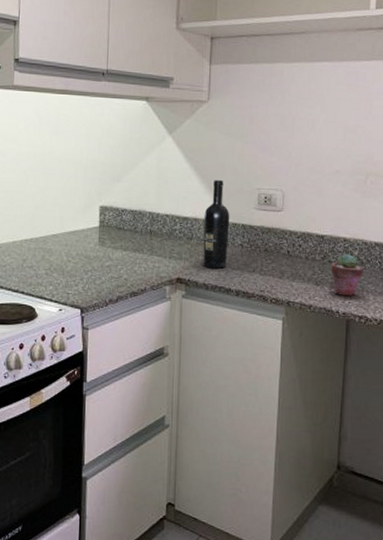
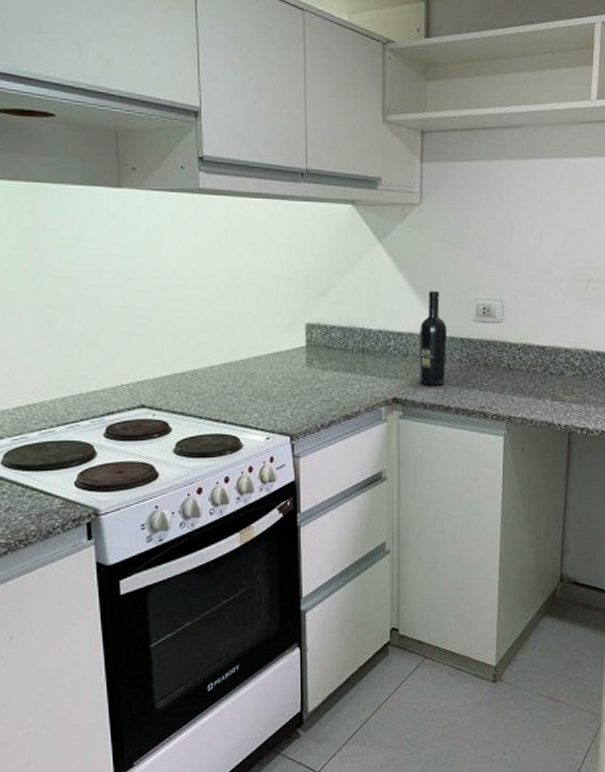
potted succulent: present [330,253,363,296] -> none [552,364,585,408]

